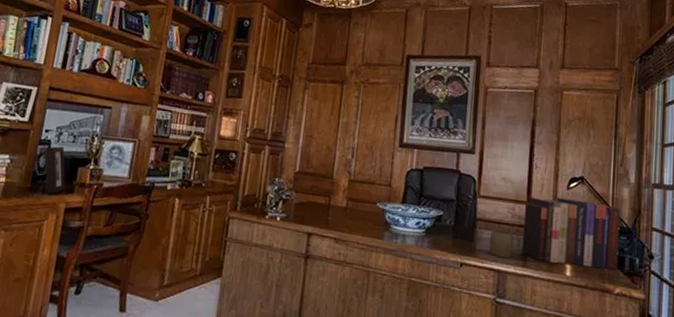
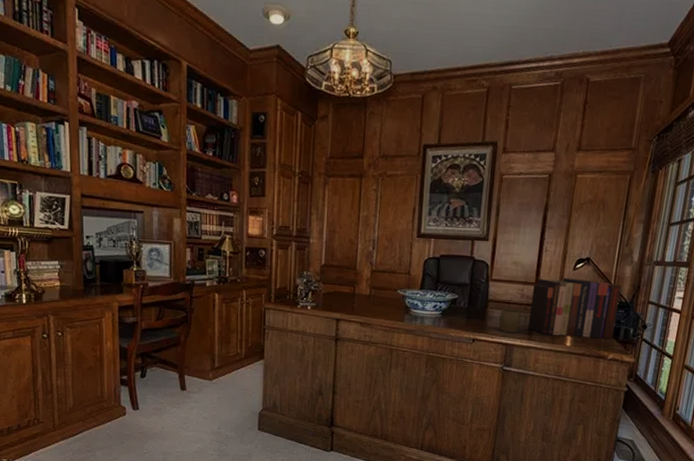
picture frame: present [40,146,66,194] -> none [89,251,116,295]

